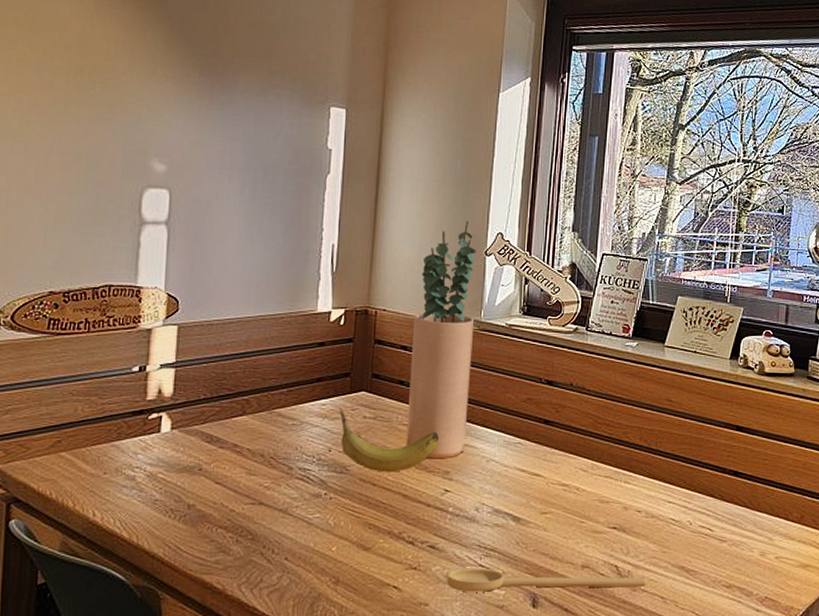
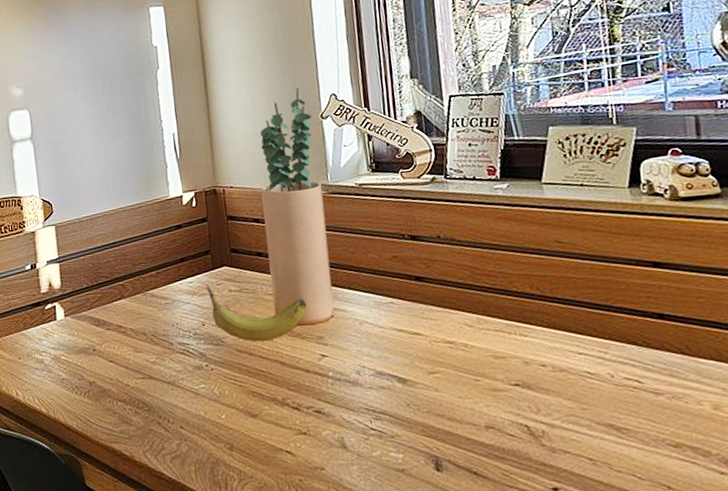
spoon: present [447,568,647,592] -> none [339,431,569,456]

